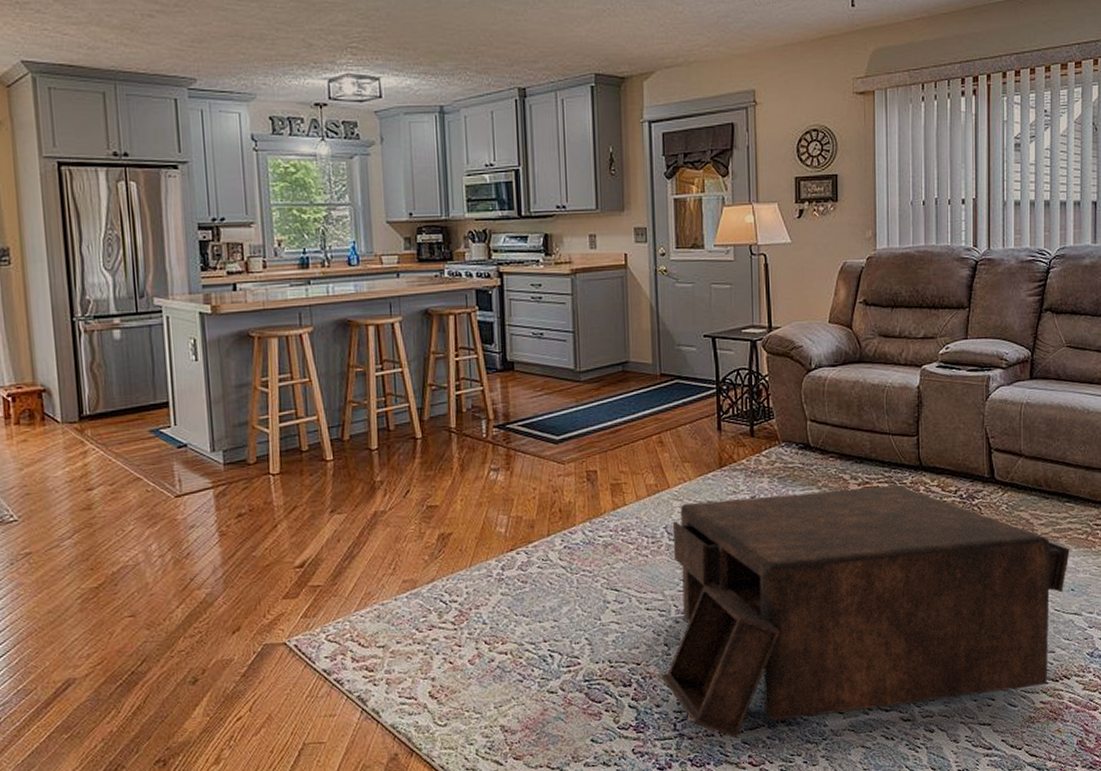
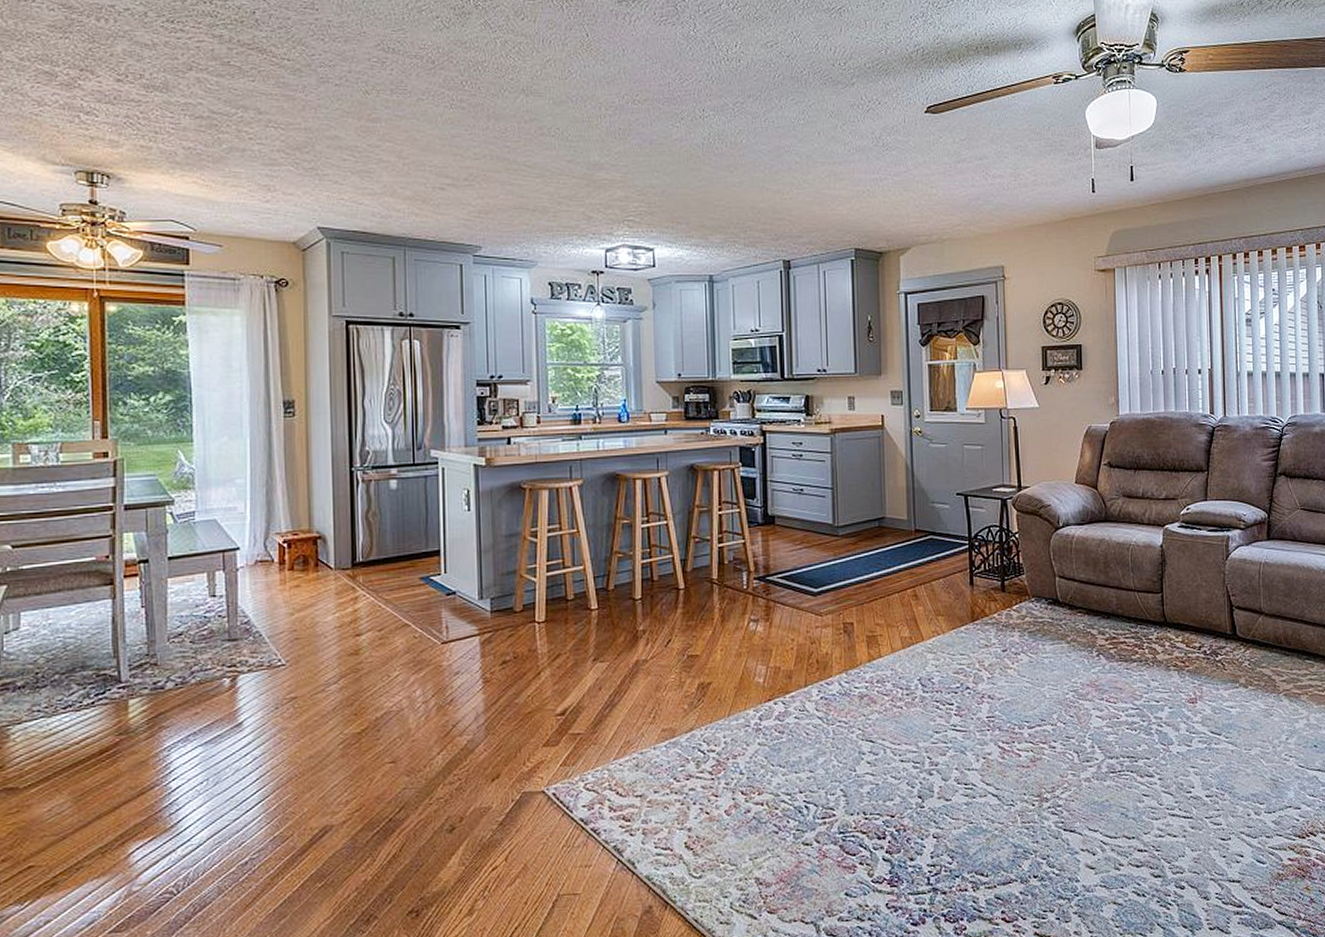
coffee table: present [660,484,1070,739] -> none [914,640,1312,894]

